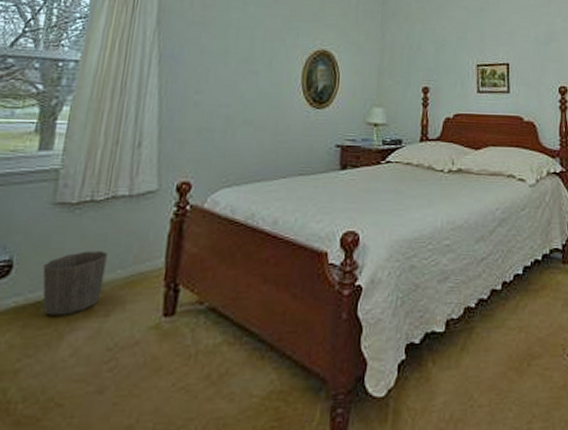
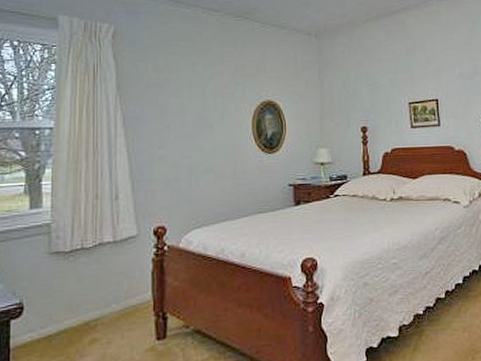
waste basket: present [42,251,108,316] -> none [49,290,102,346]

